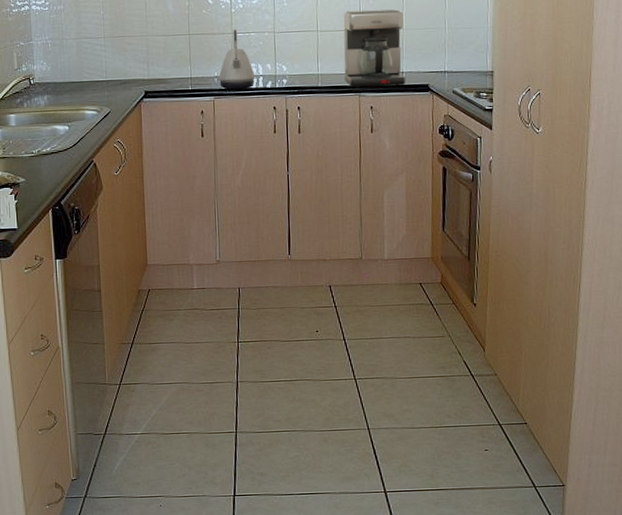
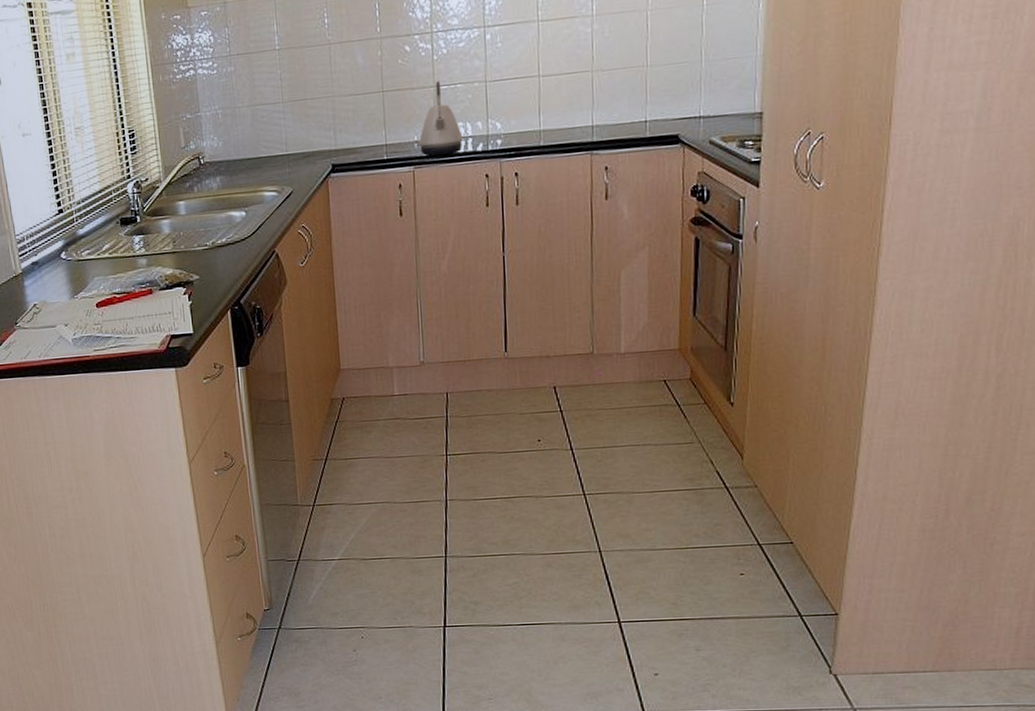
coffee maker: present [343,9,406,88] -> none [571,41,650,145]

